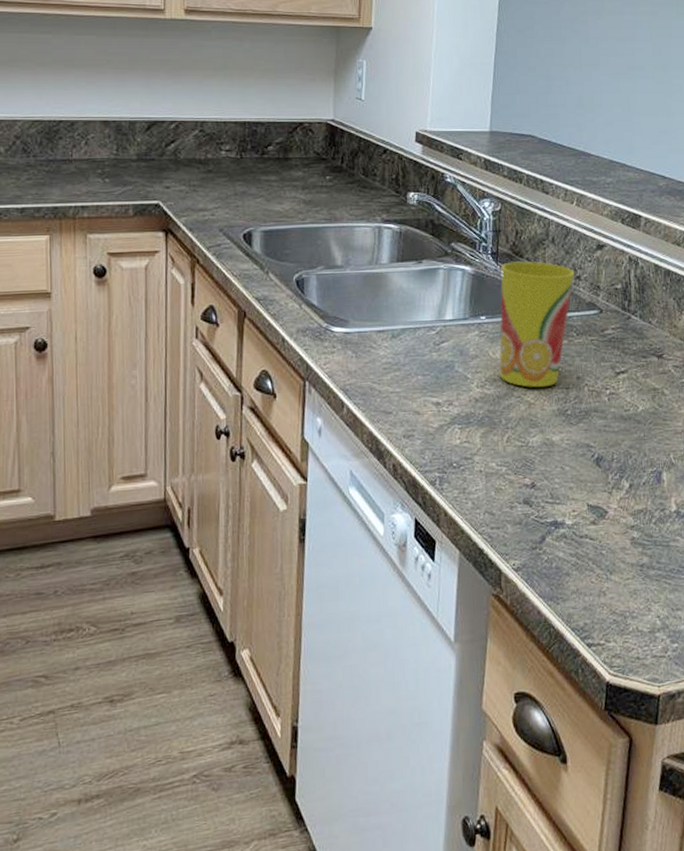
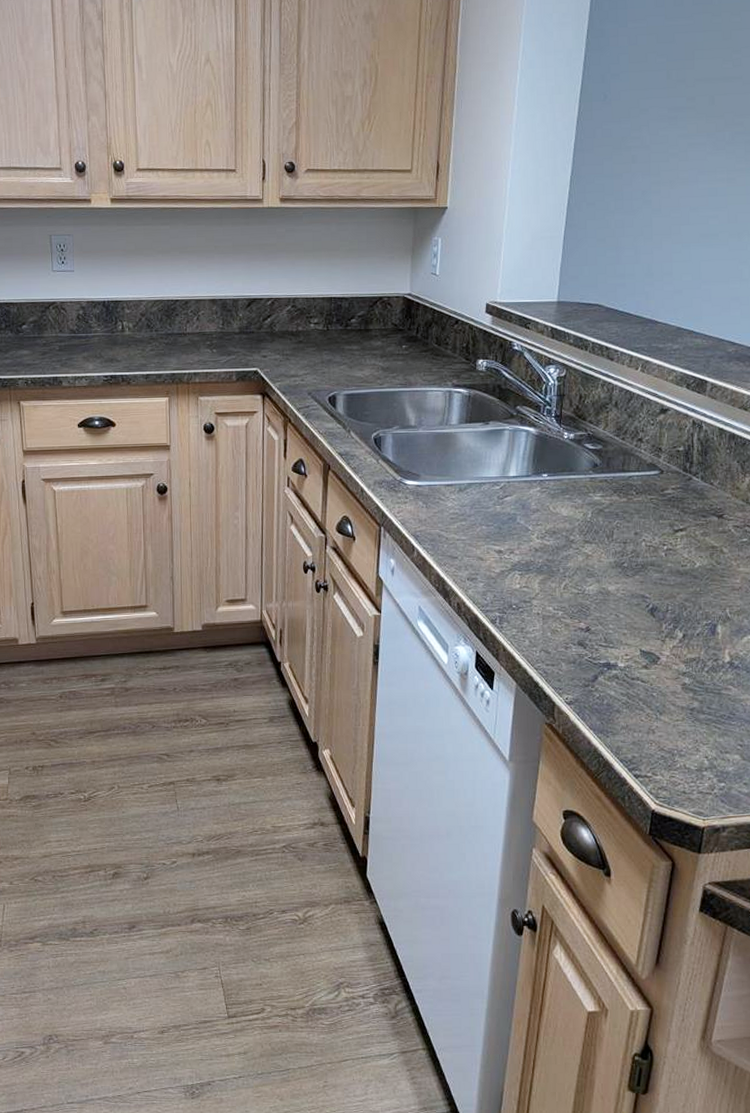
cup: present [499,261,575,388] -> none [558,424,636,541]

